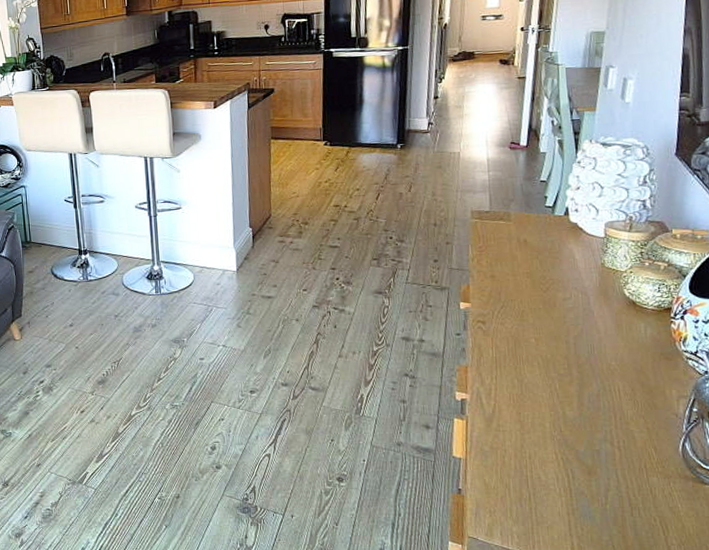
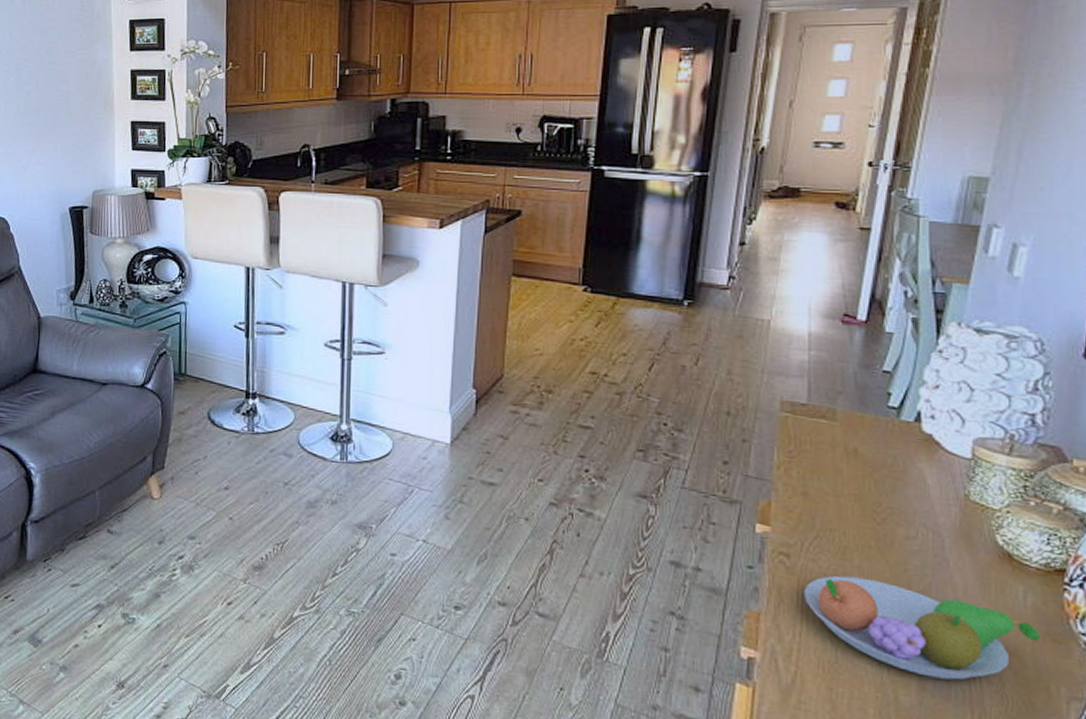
fruit bowl: none [496,331,657,396] -> present [803,575,1040,680]

